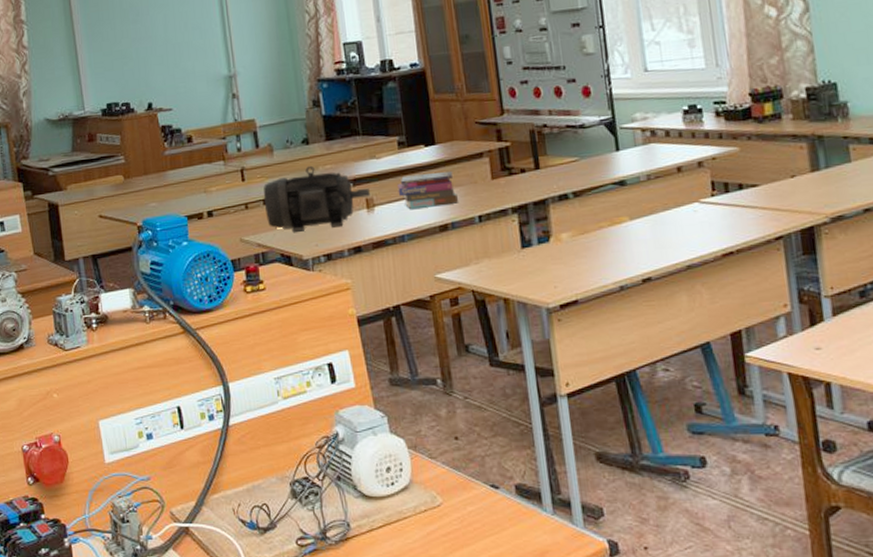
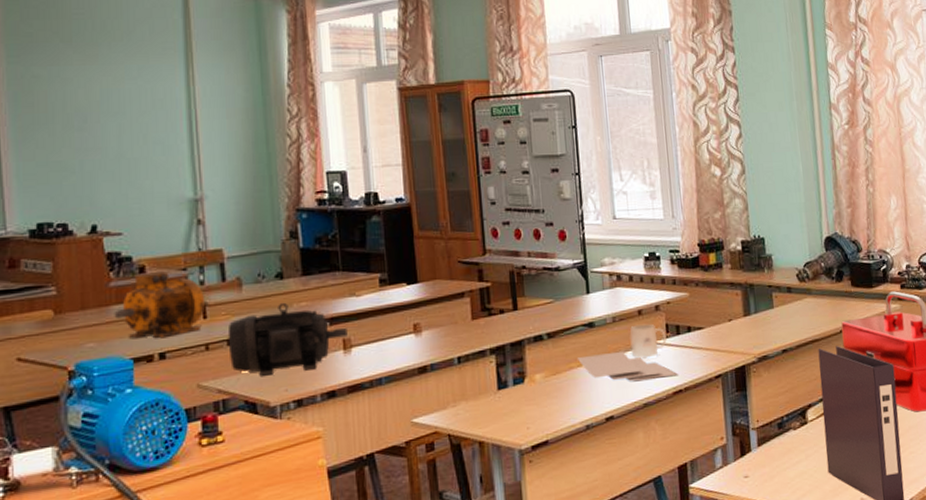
electric motor: none [169,140,243,199] -> present [114,271,206,339]
books: present [397,170,458,210] -> none [377,310,438,351]
papers: none [607,210,728,243] -> present [576,351,678,382]
mug: none [667,181,713,219] -> present [629,324,667,359]

